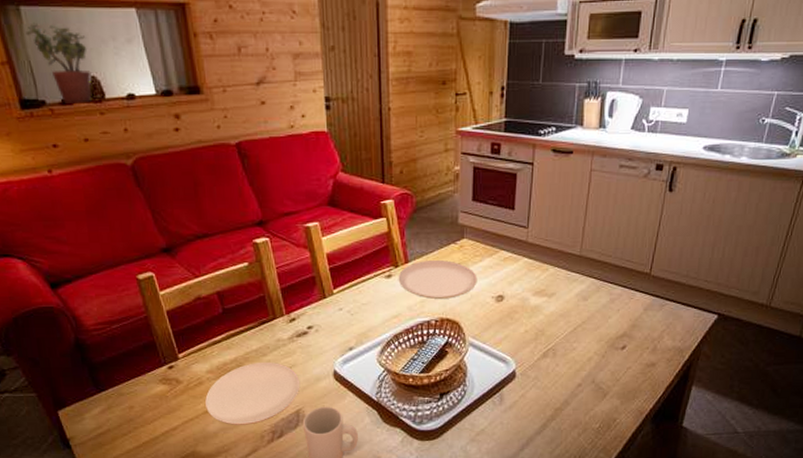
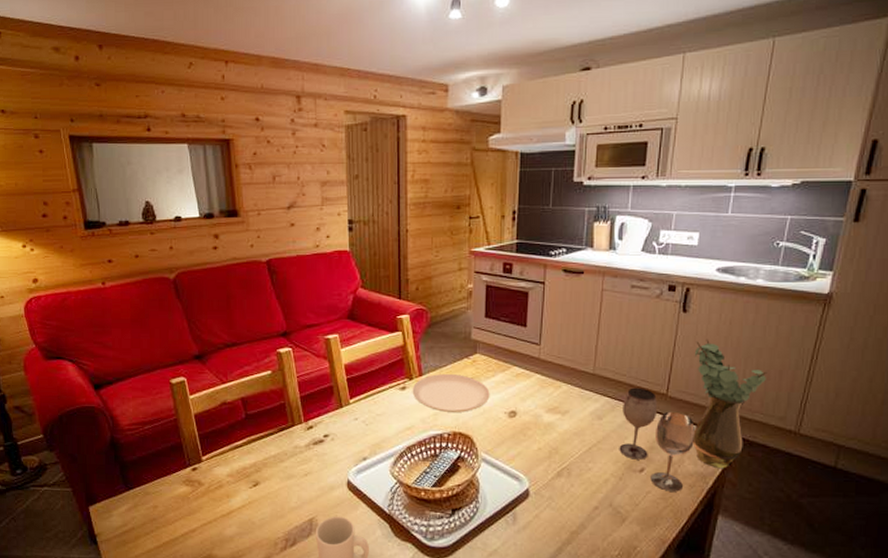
potted plant: present [26,22,92,104] -> none [95,156,145,225]
plate: present [205,361,301,425] -> none [224,467,315,531]
wineglass: none [602,268,675,366] -> present [619,387,695,492]
vase: none [672,217,746,342] -> present [692,338,768,468]

